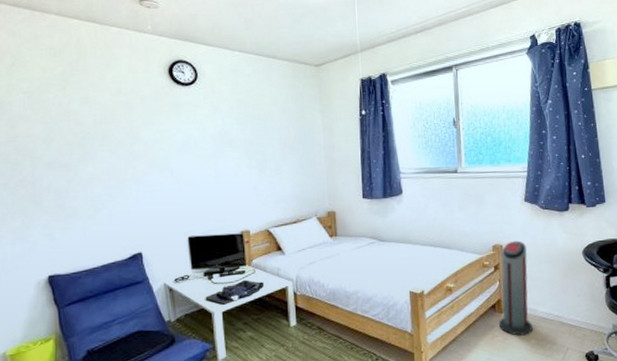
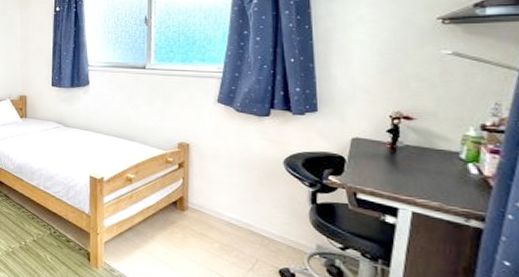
air purifier: present [498,240,533,336] -> none [179,140,217,238]

